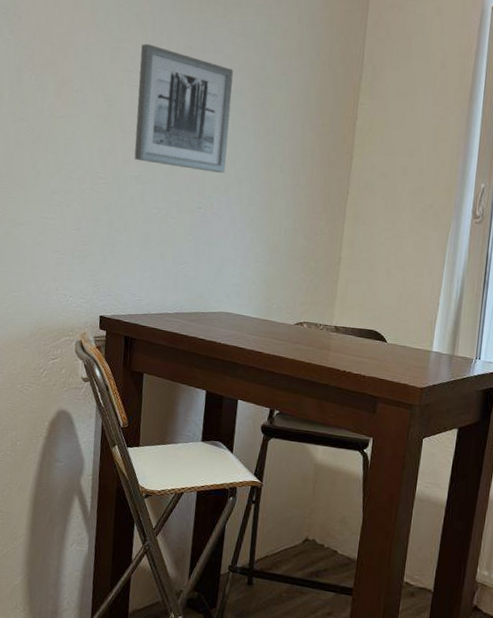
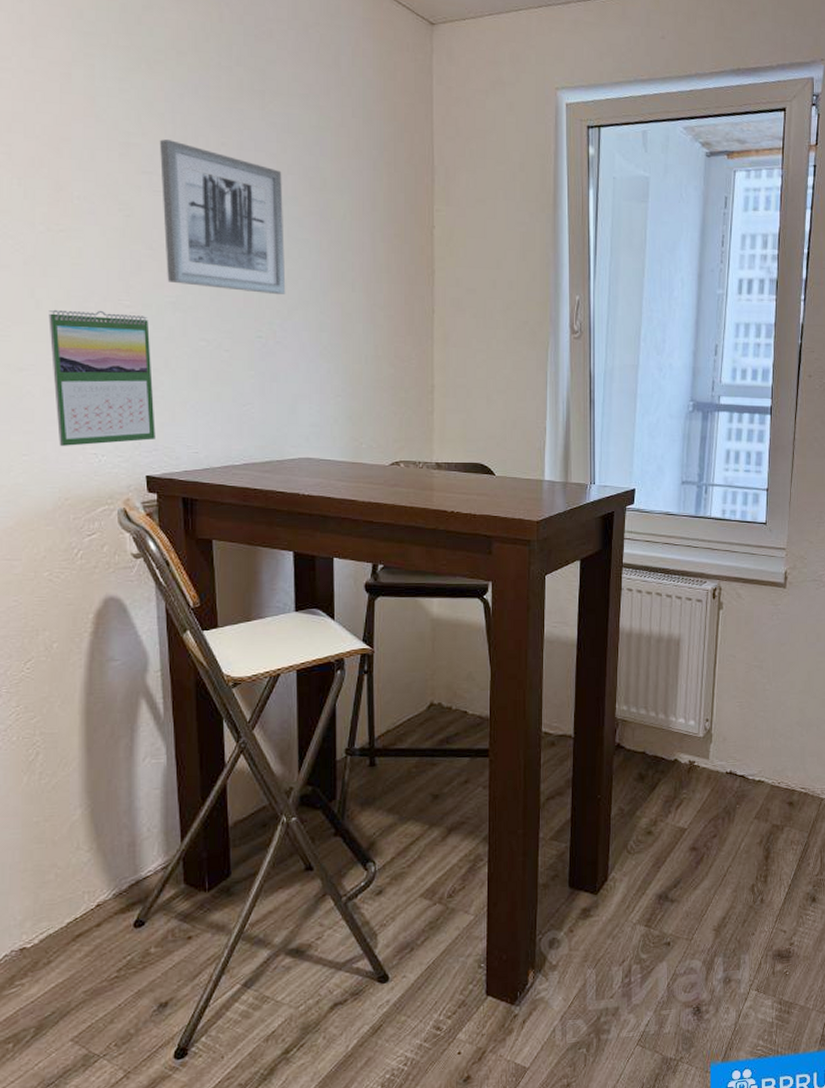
calendar: none [40,178,116,287] -> present [49,309,155,446]

